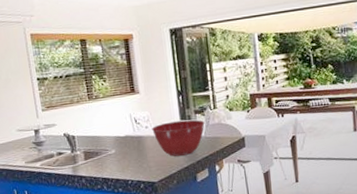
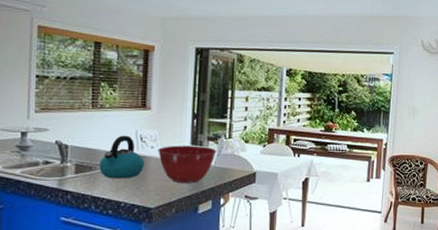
kettle: none [103,120,143,161] -> present [99,135,144,179]

